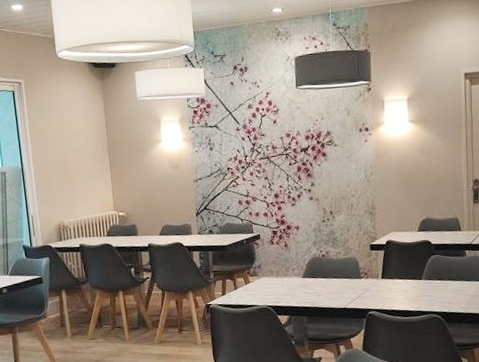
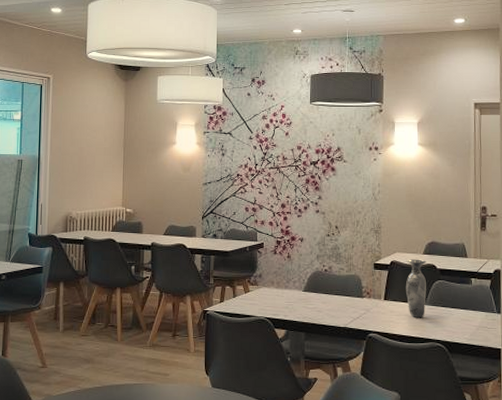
vase: none [401,236,422,293] -> present [405,259,427,317]

